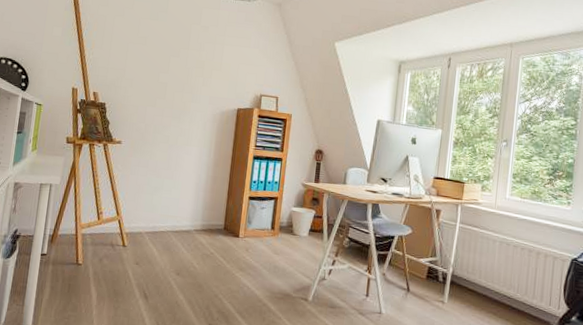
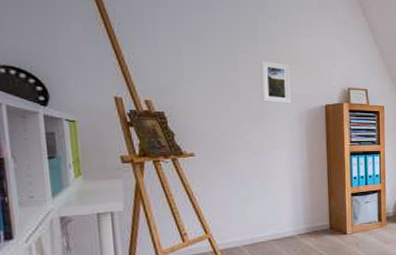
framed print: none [184,64,213,105] -> present [260,60,292,103]

